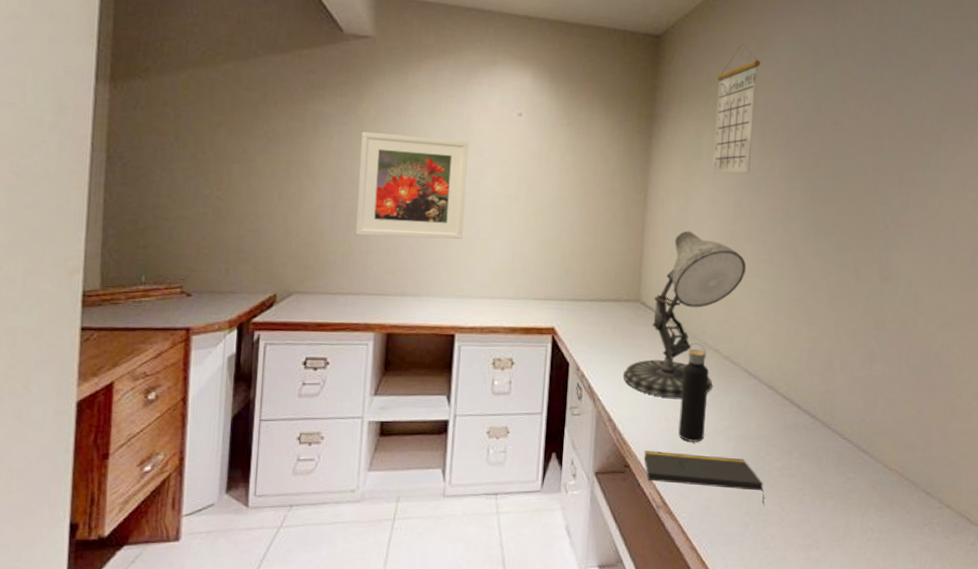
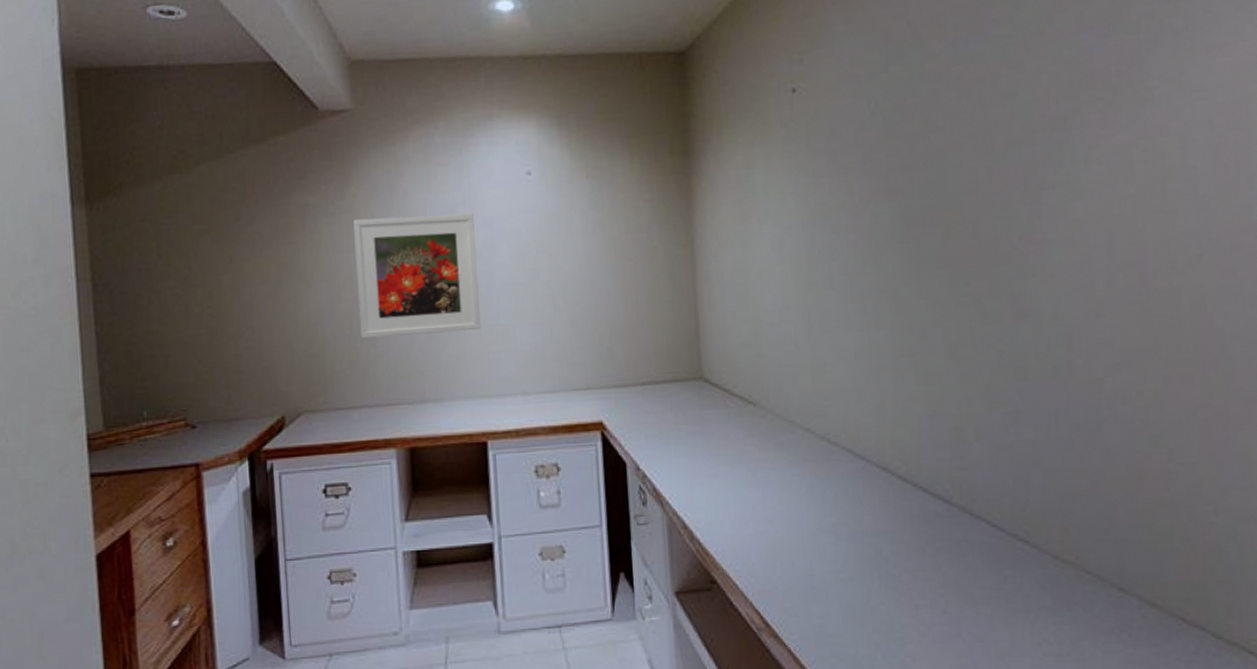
desk lamp: present [622,230,747,398] -> none [693,285,833,494]
notepad: present [644,451,765,506] -> none [733,560,898,620]
water bottle: present [678,342,709,442] -> none [767,421,806,546]
calendar: present [711,43,760,174] -> none [762,44,820,210]

